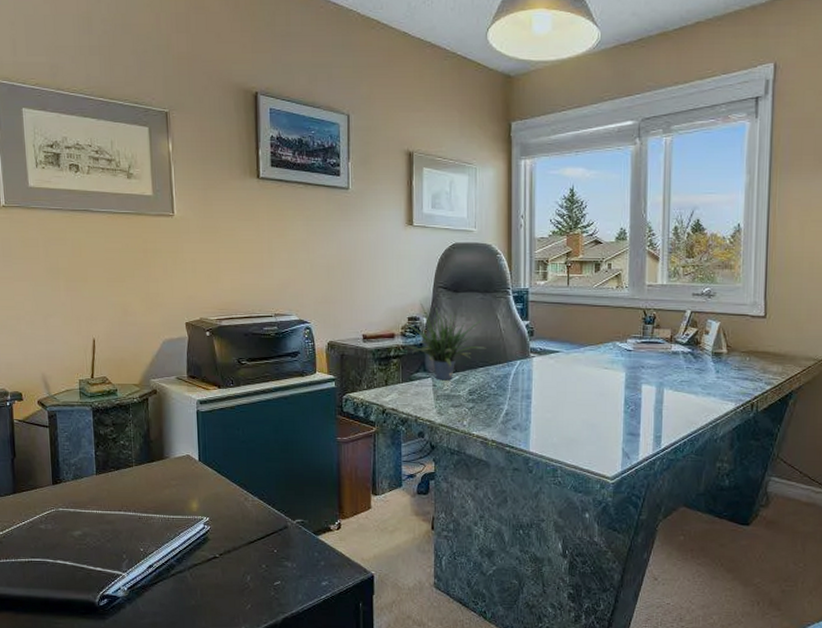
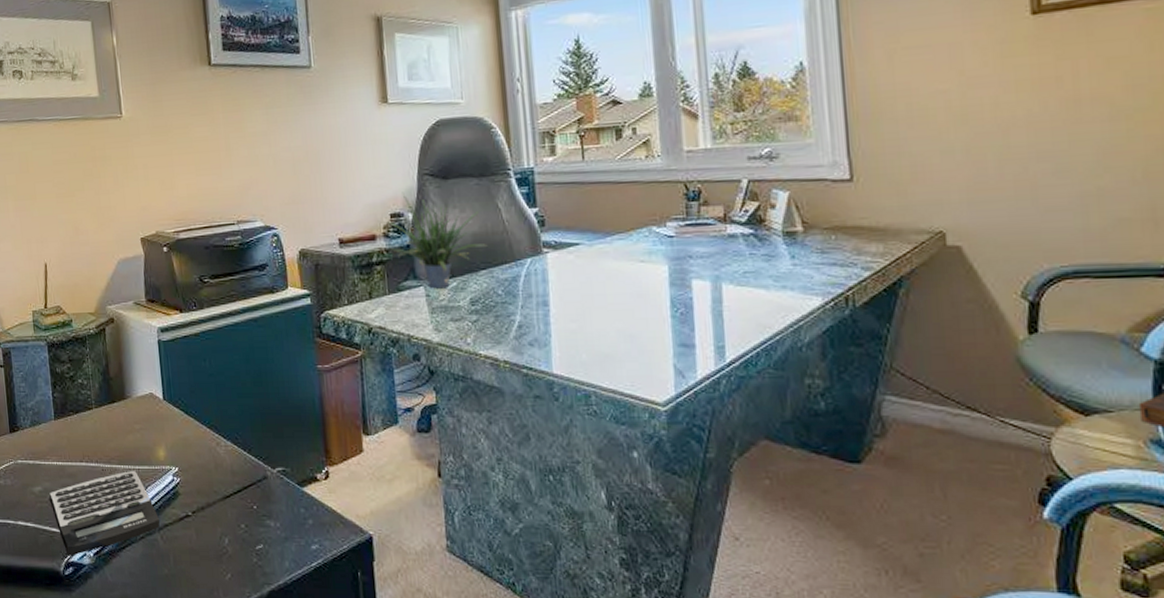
calculator: none [87,519,190,590] -> present [49,470,160,556]

